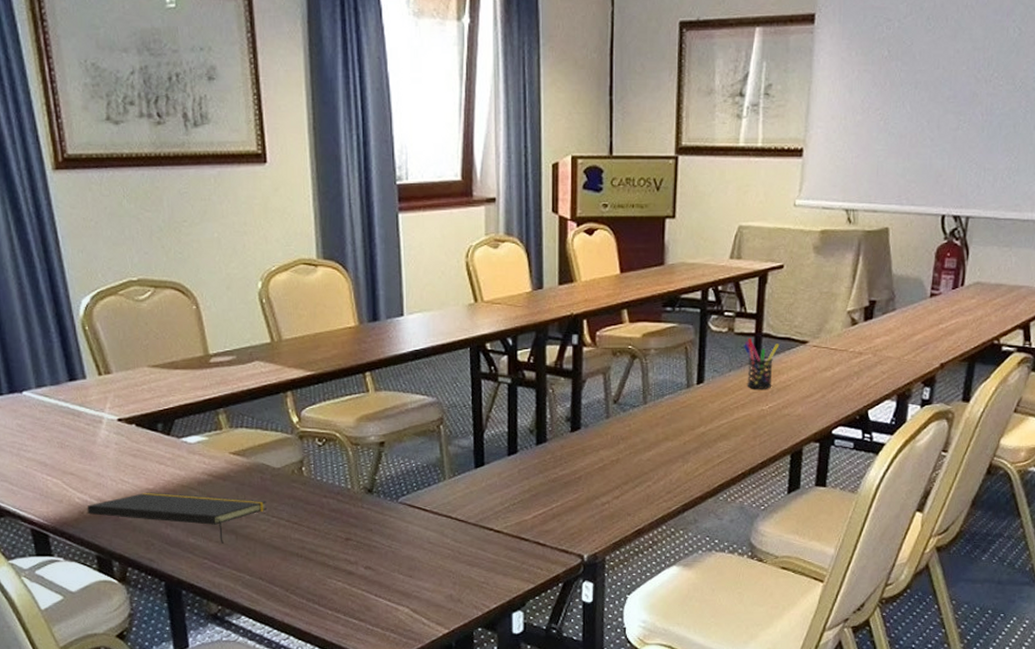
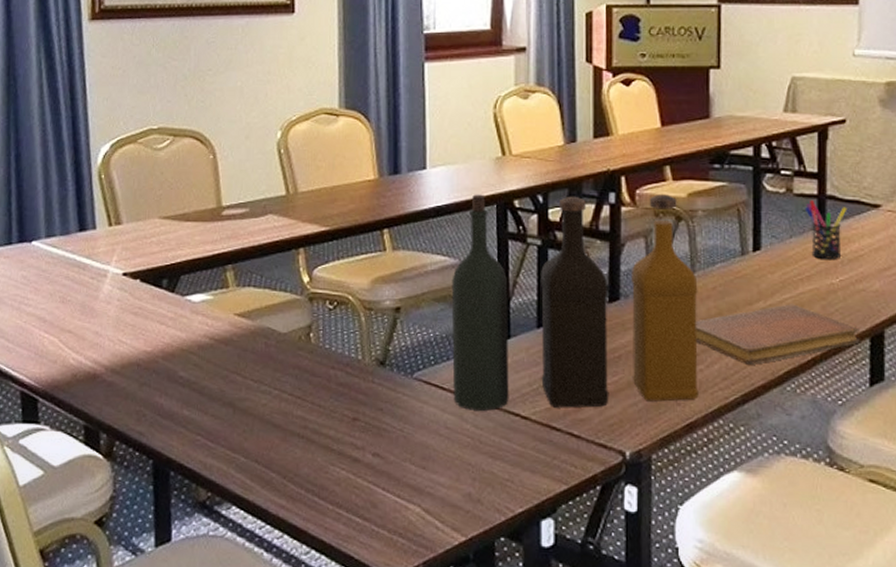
notepad: present [87,492,267,544] -> none [80,355,269,418]
bottle: none [430,335,649,527] -> present [451,194,699,411]
notebook: none [646,428,782,480] -> present [696,304,860,365]

